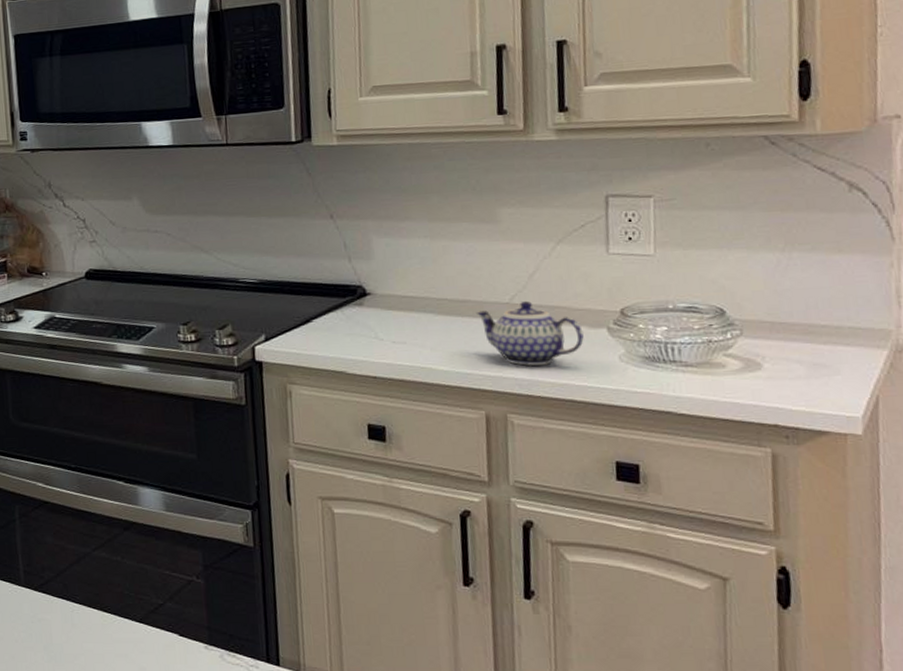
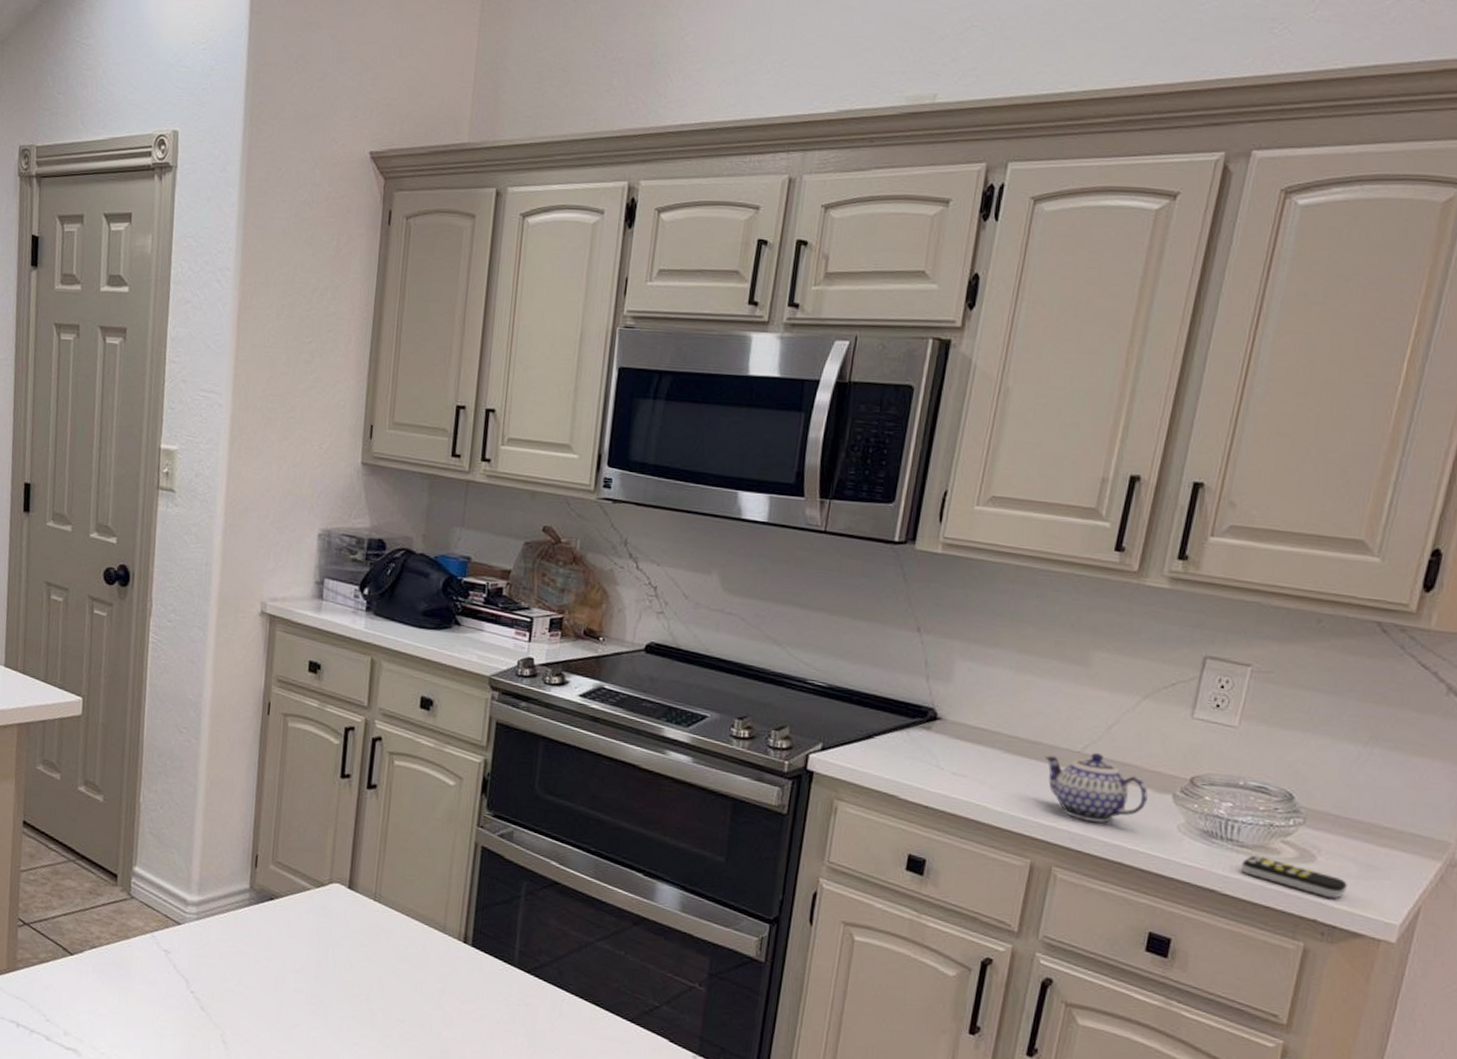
remote control: none [689,371,800,401] -> present [1240,855,1347,898]

